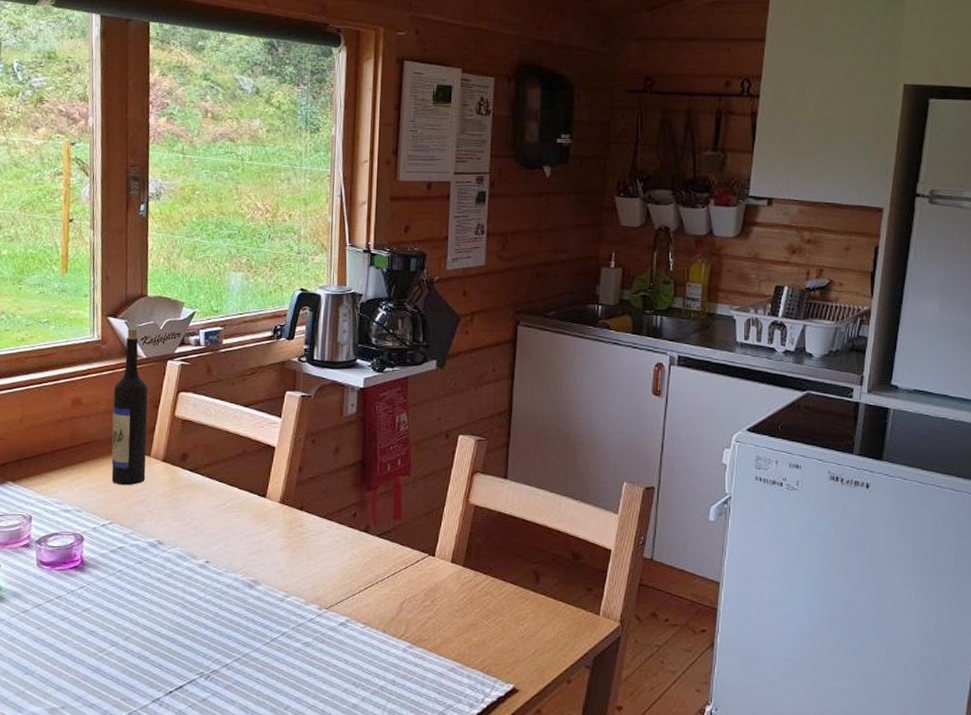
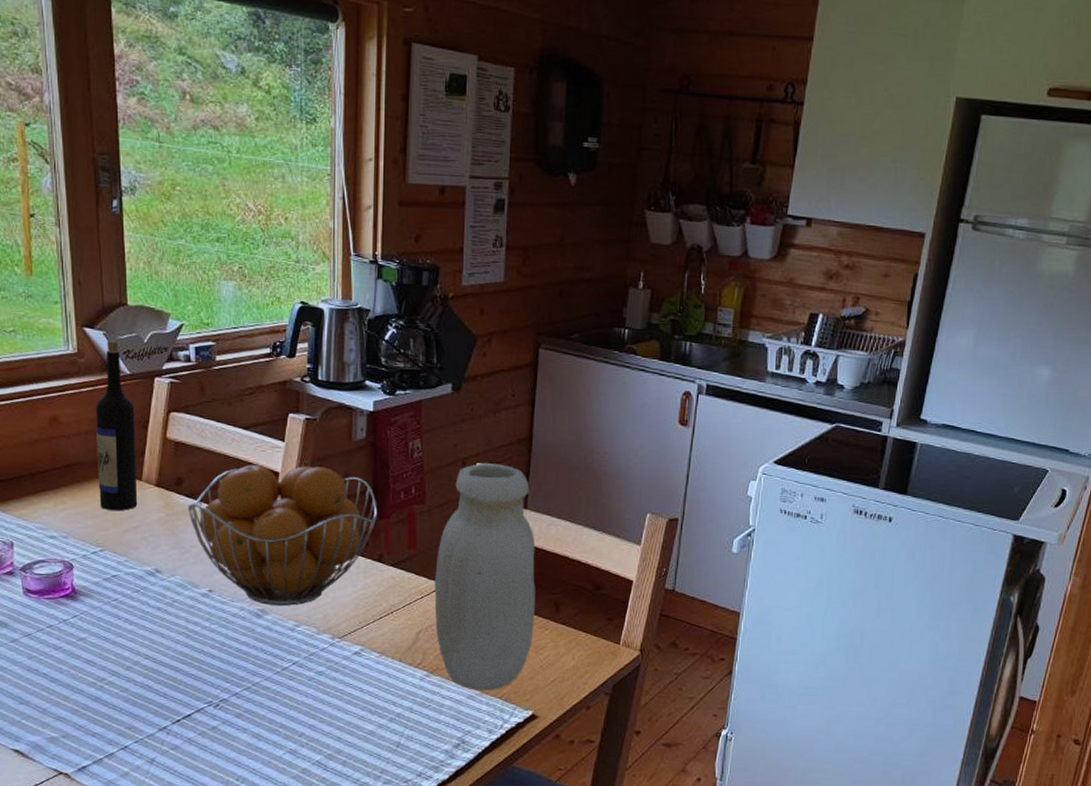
fruit basket: none [190,439,365,576] -> present [187,464,377,606]
jar: none [418,435,516,663] -> present [434,463,536,691]

